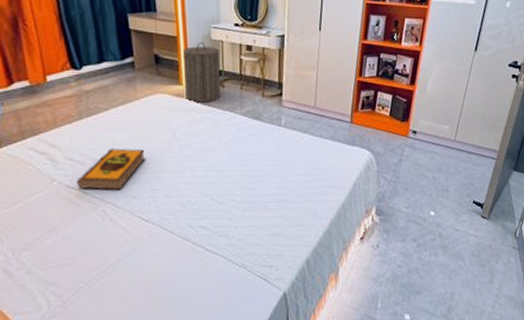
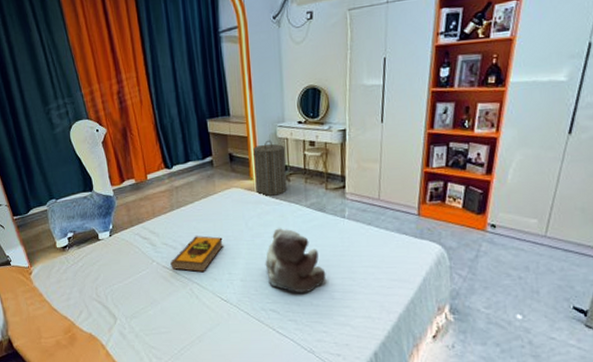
teddy bear: none [194,138,261,206] -> present [265,228,326,293]

